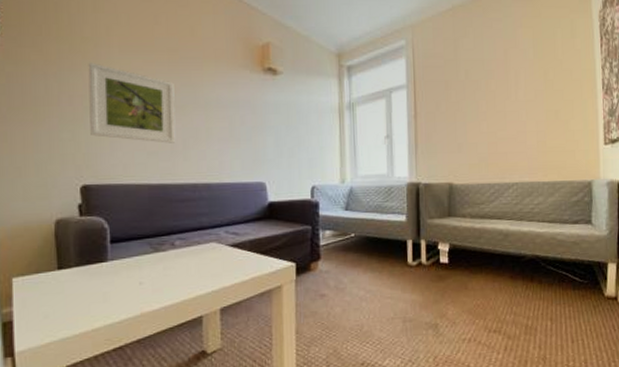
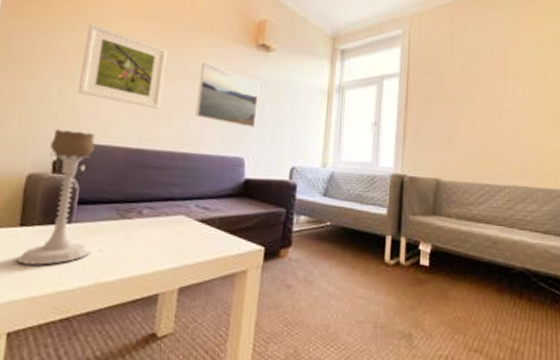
candle holder: none [62,173,132,304] -> present [17,129,95,265]
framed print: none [210,92,272,152] -> present [195,62,260,128]

